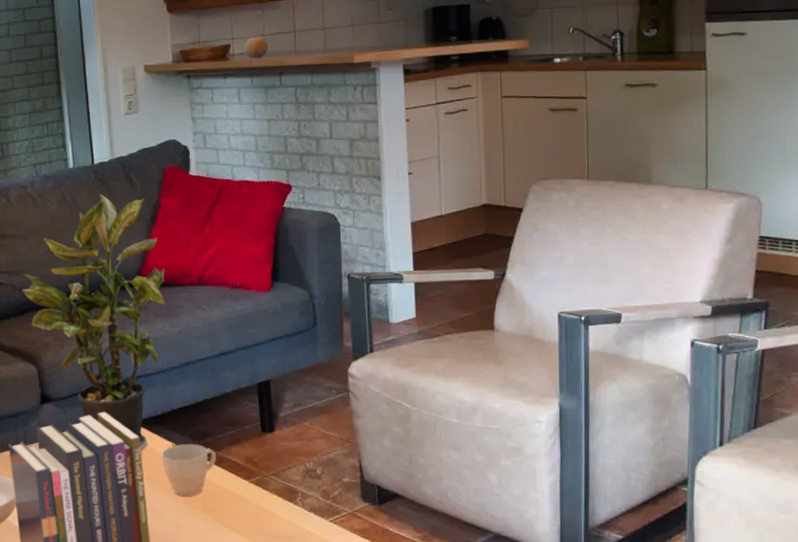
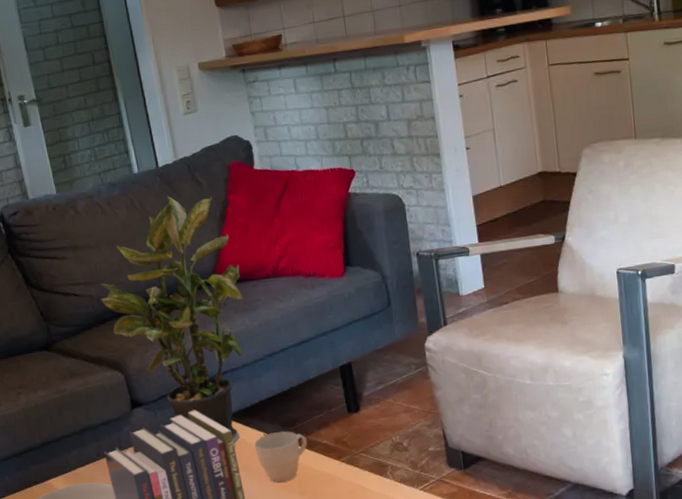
fruit: present [244,36,268,59] -> none [296,23,319,47]

